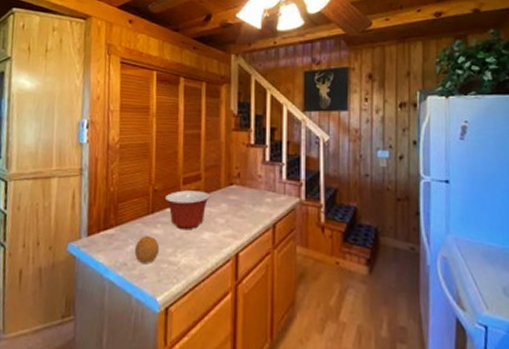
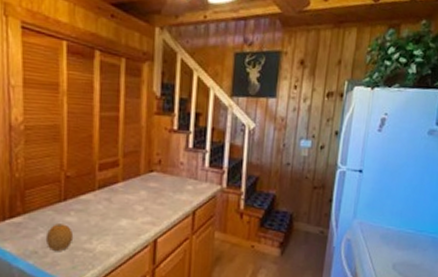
mixing bowl: present [164,190,211,230] -> none [78,177,129,218]

